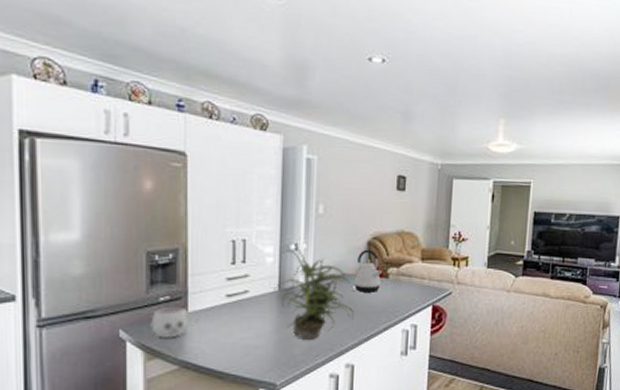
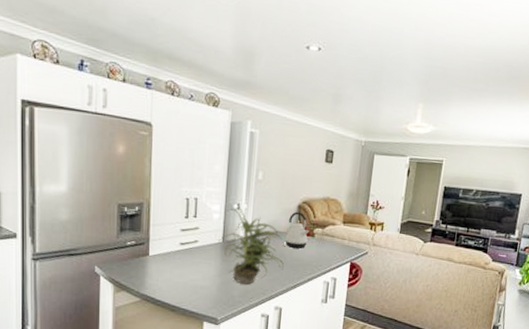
mug: present [151,304,201,338] -> none [119,248,160,276]

